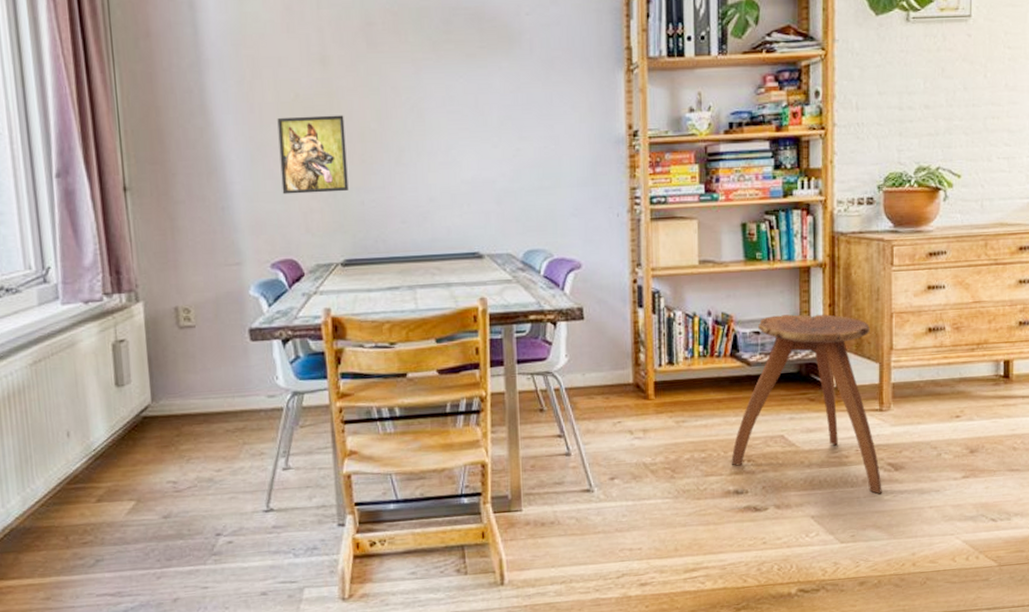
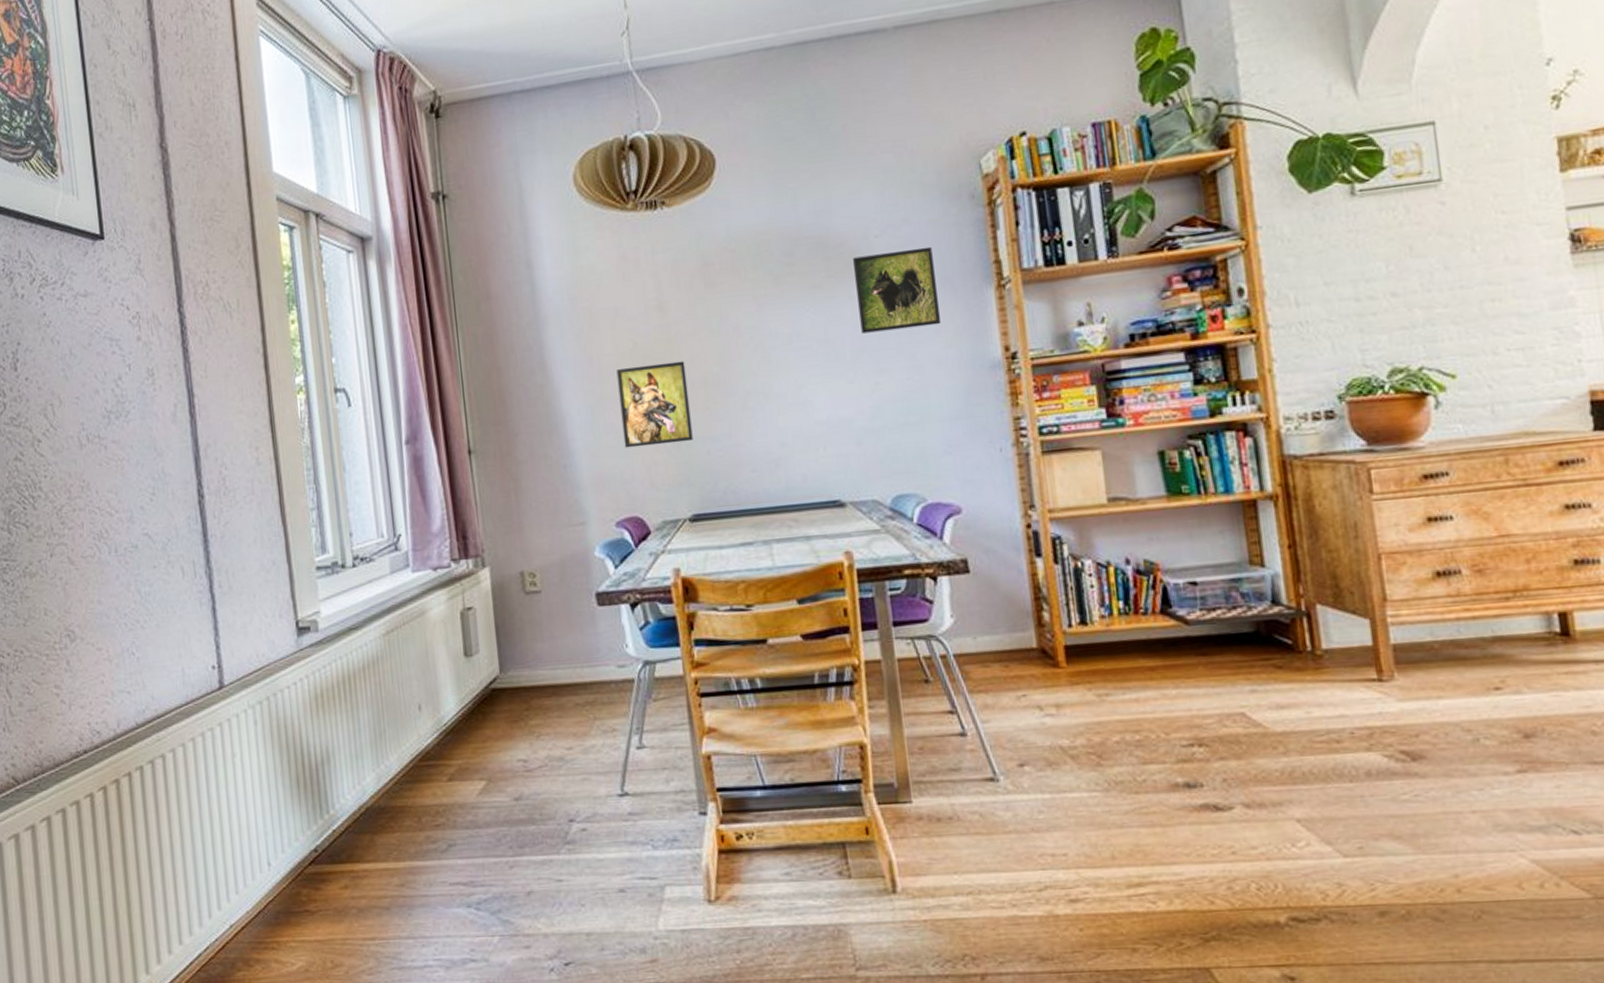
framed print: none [504,28,577,103] -> present [852,246,941,334]
stool: present [731,314,882,495] -> none [1175,558,1397,793]

